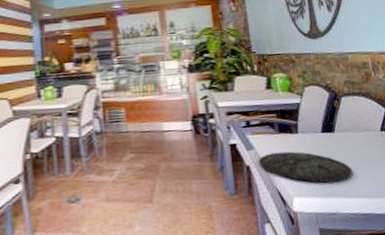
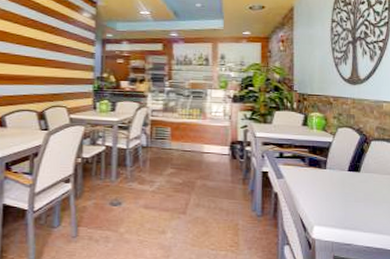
plate: present [259,151,353,183] -> none [287,183,372,217]

